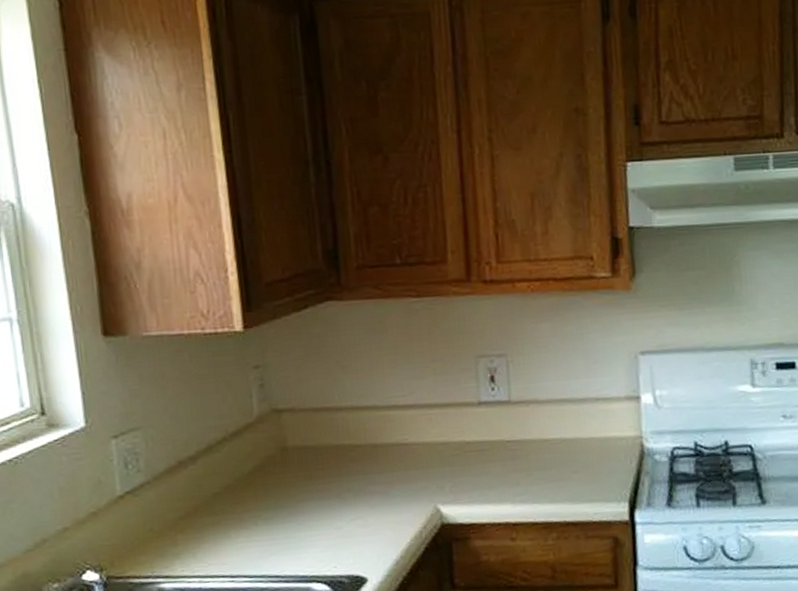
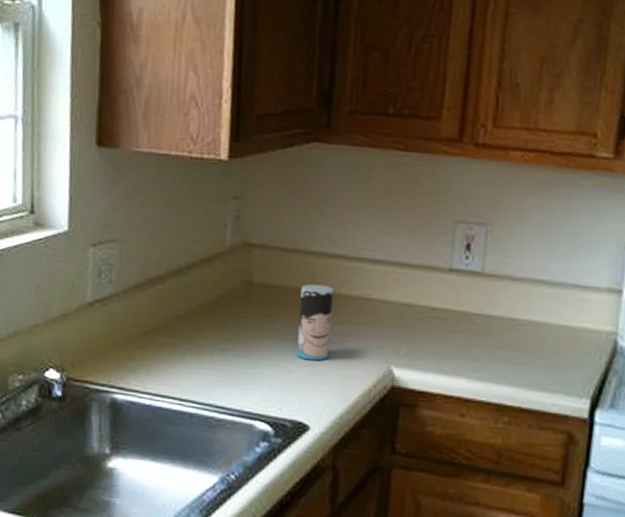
cup: none [337,437,375,514] -> present [296,284,334,361]

